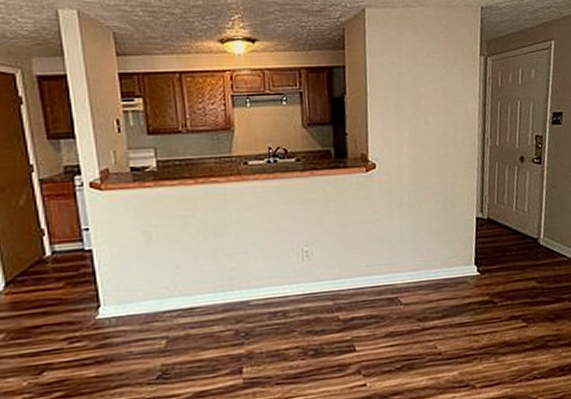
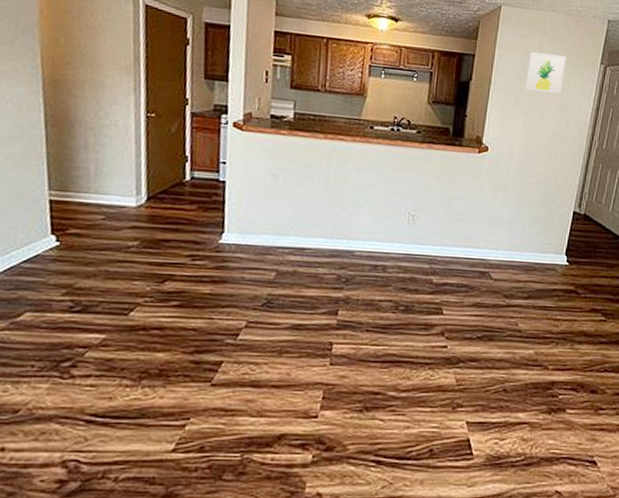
wall art: none [403,52,444,95] -> present [524,51,567,94]

